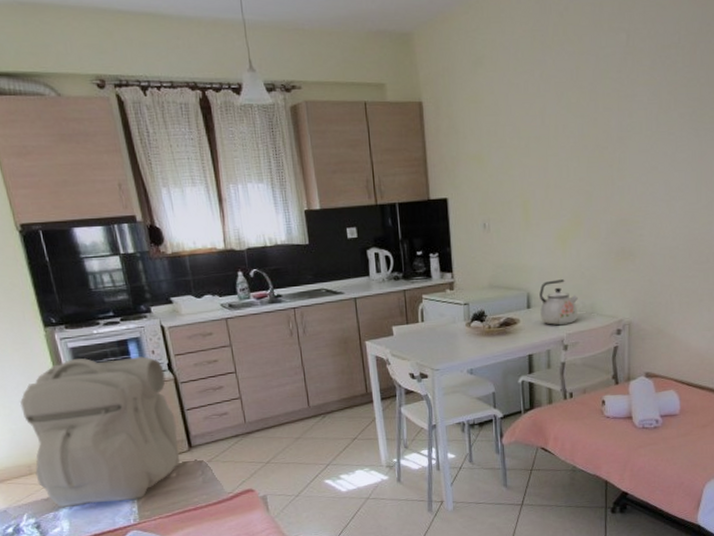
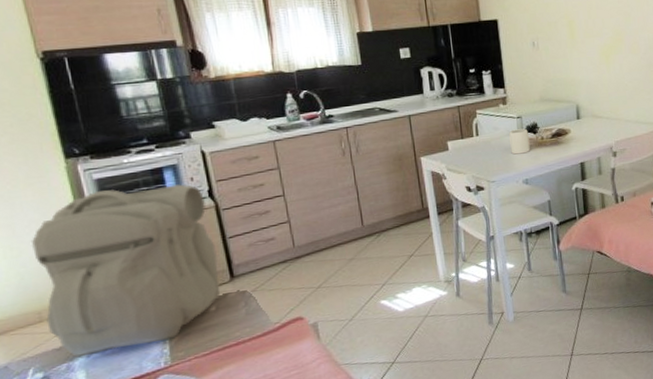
mug: none [454,316,476,343] -> present [508,128,530,155]
kettle: present [540,279,578,325] -> none [588,91,625,134]

